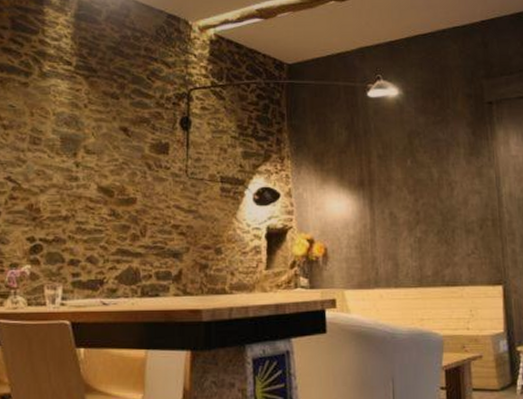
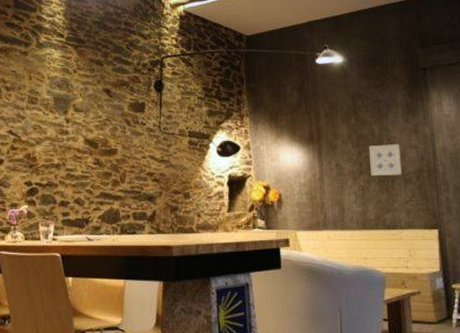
wall art: none [426,188,464,227] -> present [368,143,403,177]

